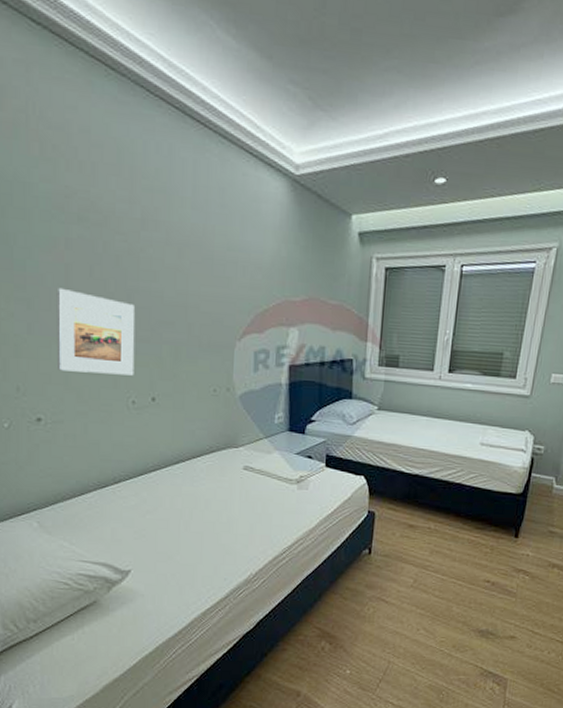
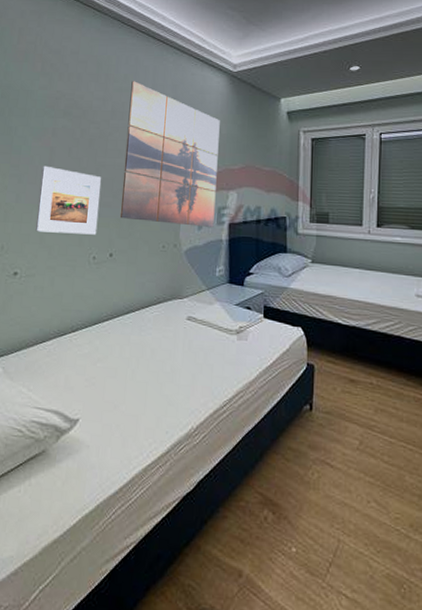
wall art: none [161,178,279,369] -> present [120,81,220,227]

